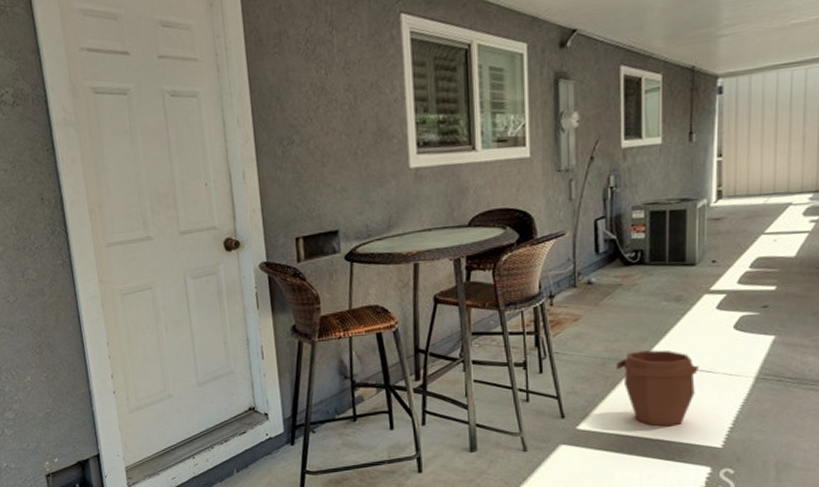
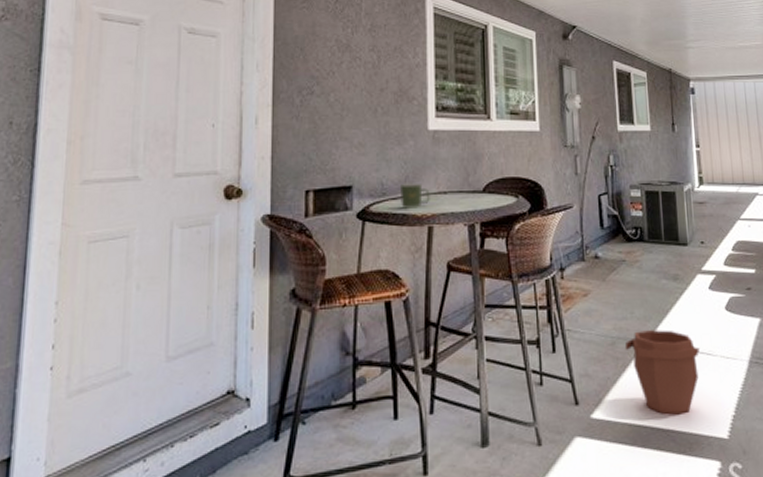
mug: none [385,222,415,248] -> present [400,183,430,209]

